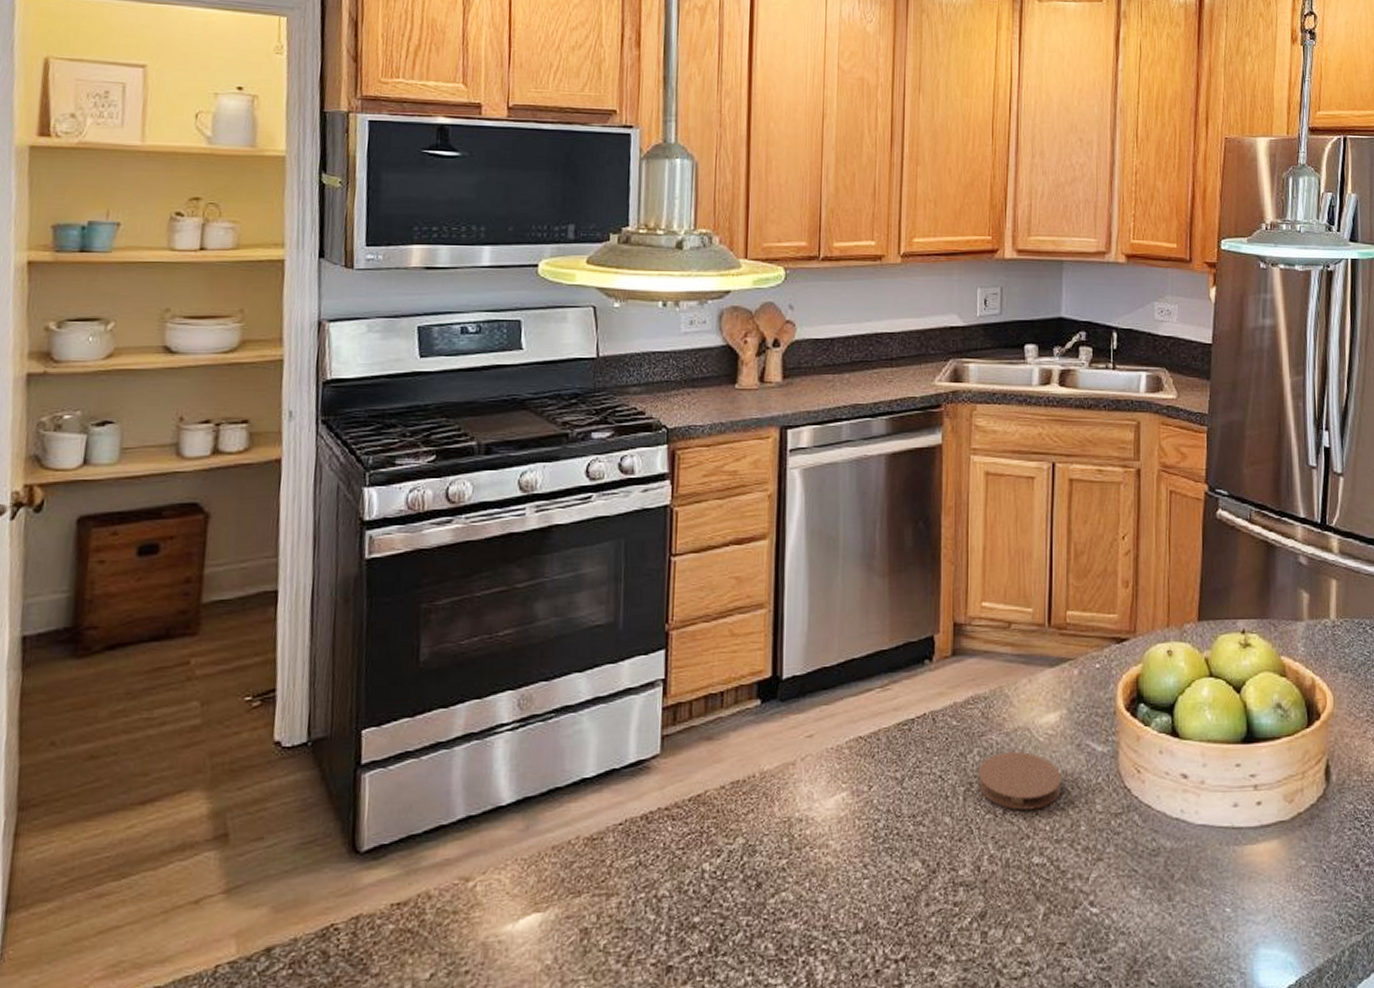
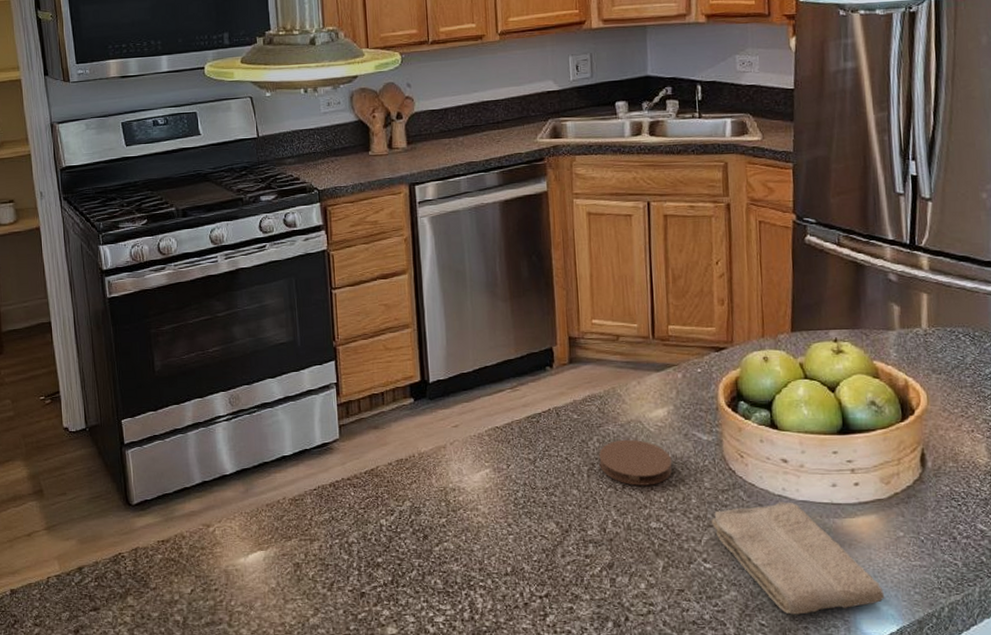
washcloth: none [1102,827,1285,969] -> present [712,502,885,615]

